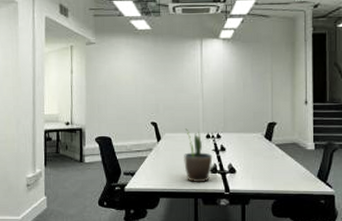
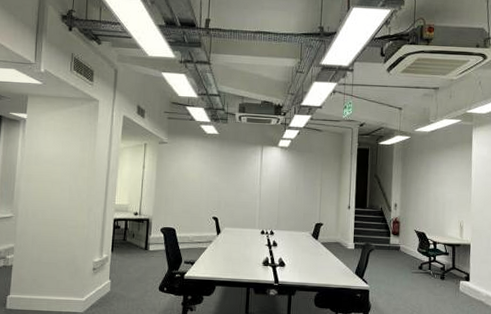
potted plant: present [184,128,213,182] -> none [239,224,266,273]

